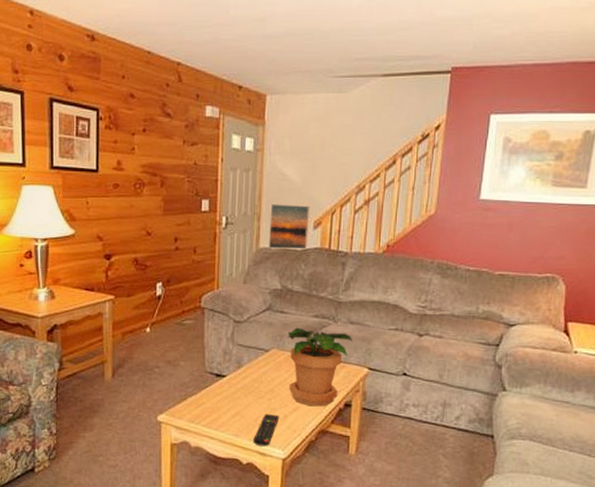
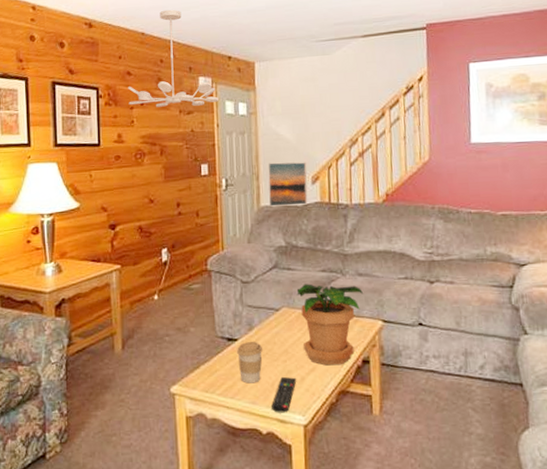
ceiling light: none [130,27,226,137] -> present [128,9,220,107]
coffee cup: none [224,378,249,418] -> present [237,341,263,384]

